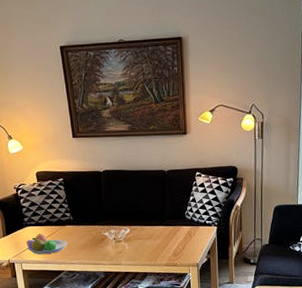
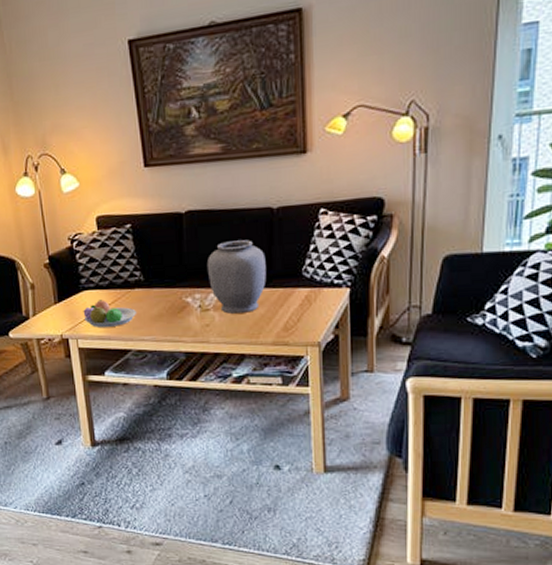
vase: none [119,192,161,244] -> present [206,240,266,314]

